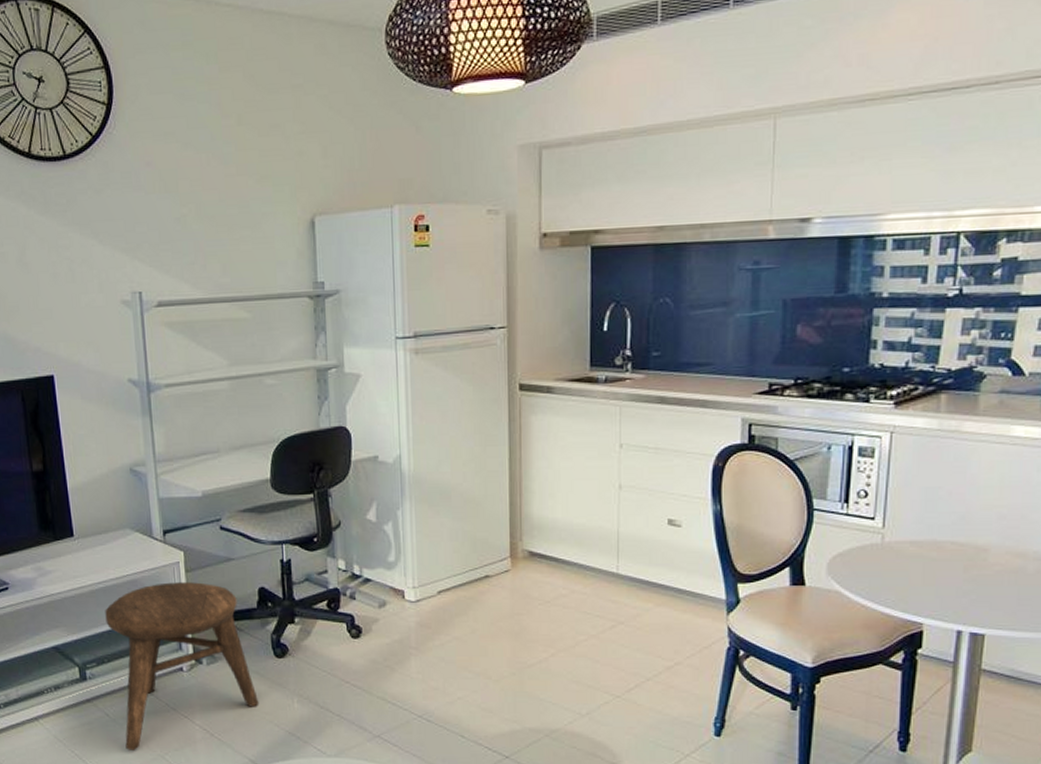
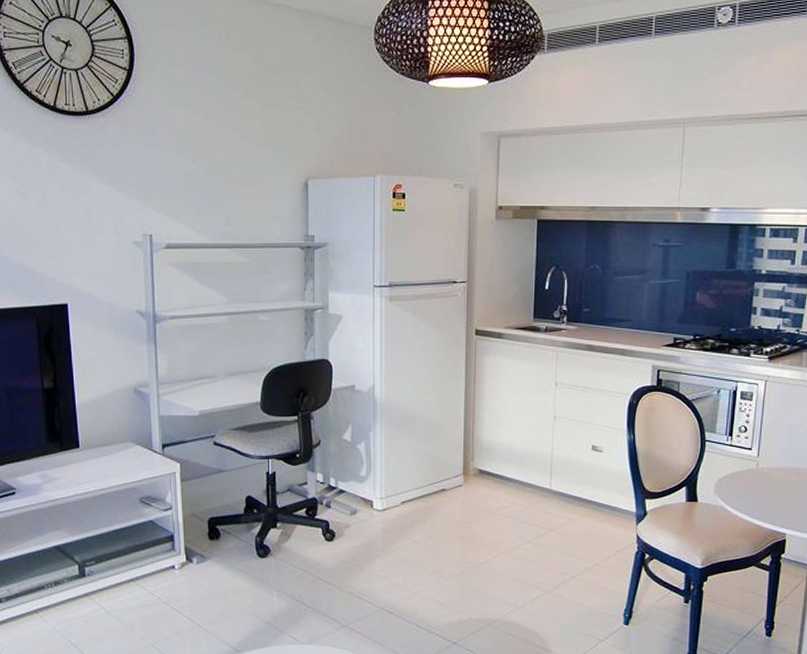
stool: present [105,582,259,750] -> none [105,490,243,640]

